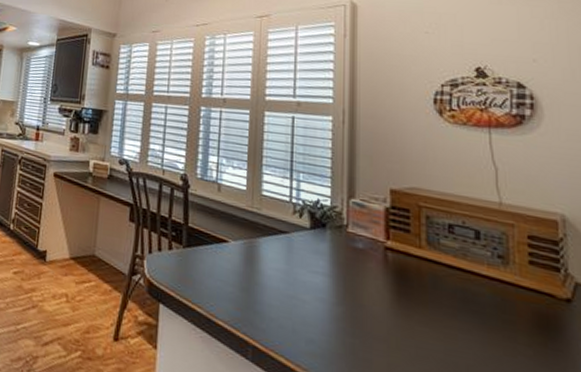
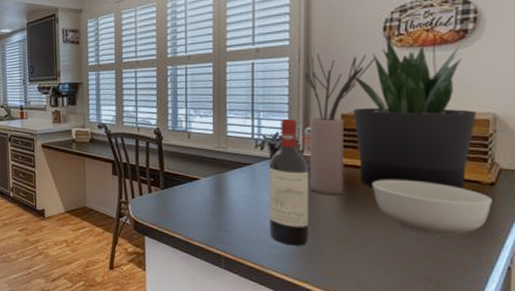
wine bottle: none [307,184,354,346] -> present [269,118,309,246]
vase: none [347,117,427,287] -> present [303,54,376,196]
planter: none [403,111,543,303] -> present [353,37,477,190]
bowl: none [428,275,570,362] -> present [372,179,492,237]

